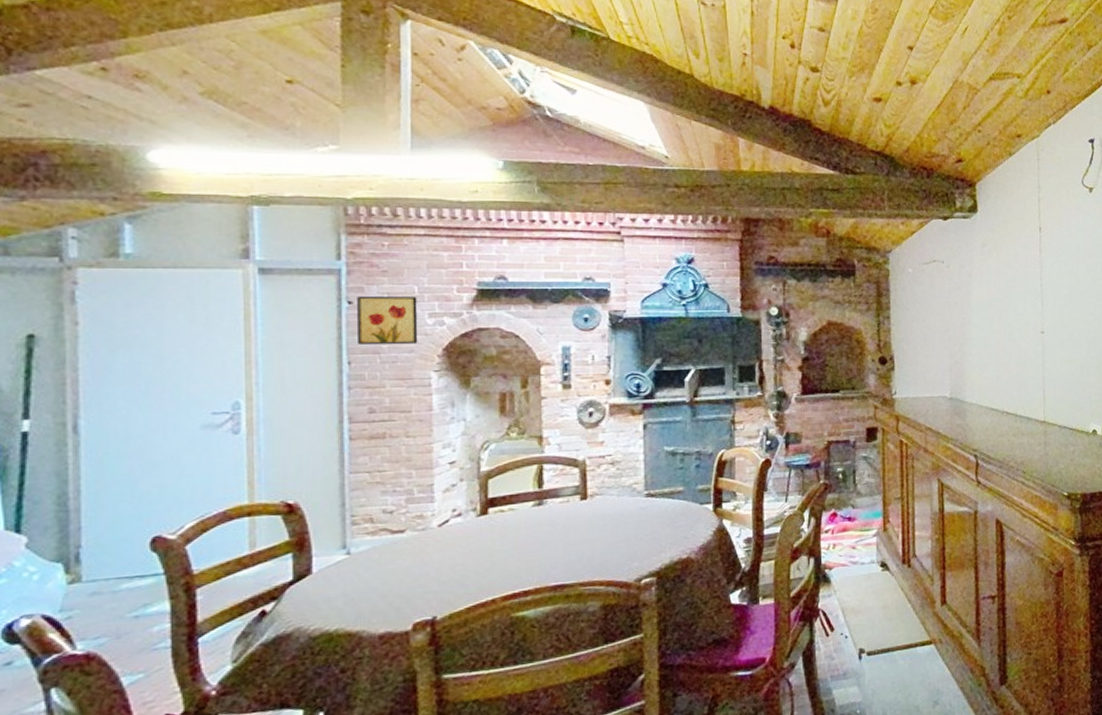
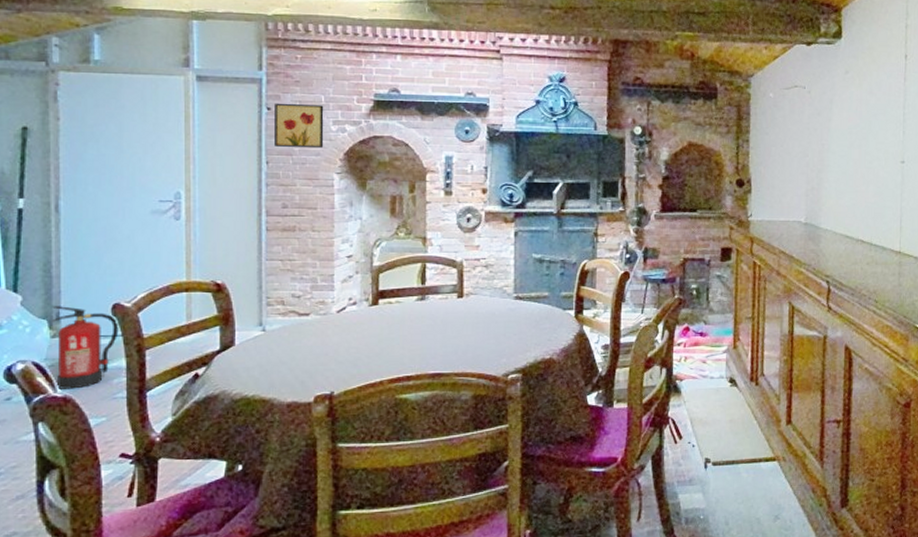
fire extinguisher: none [69,544,160,645] -> present [52,306,119,389]

